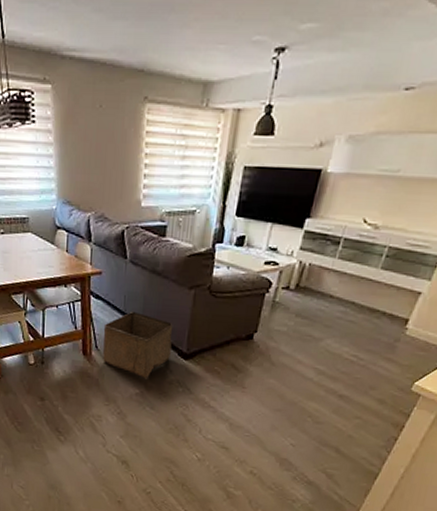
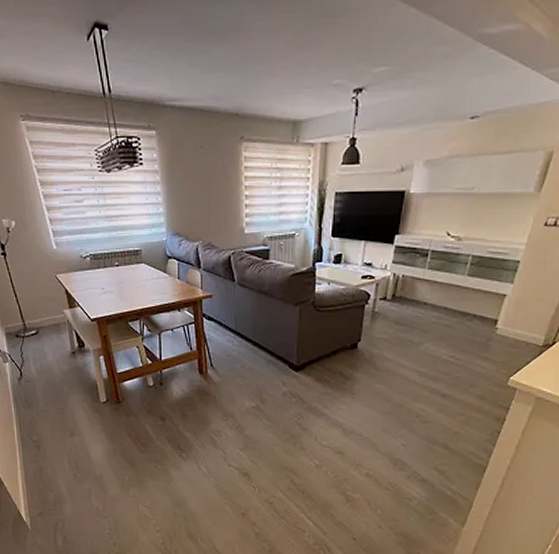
storage bin: present [103,311,173,379] -> none [217,329,282,393]

